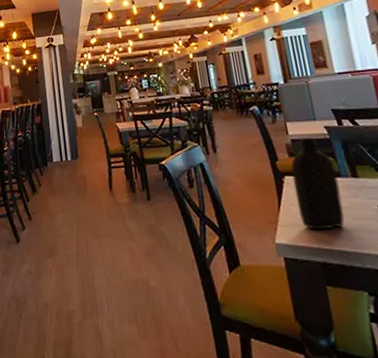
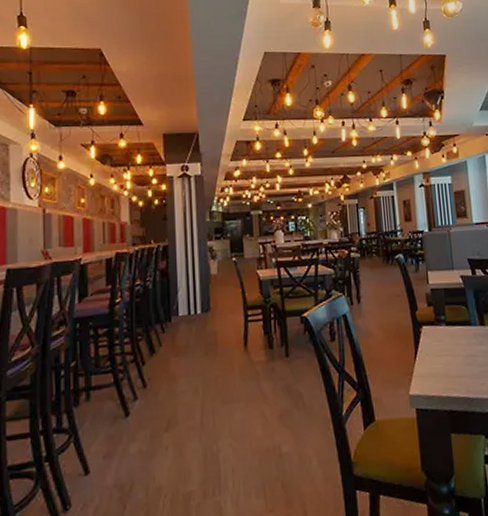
bottle: present [291,137,345,231] -> none [429,287,471,380]

